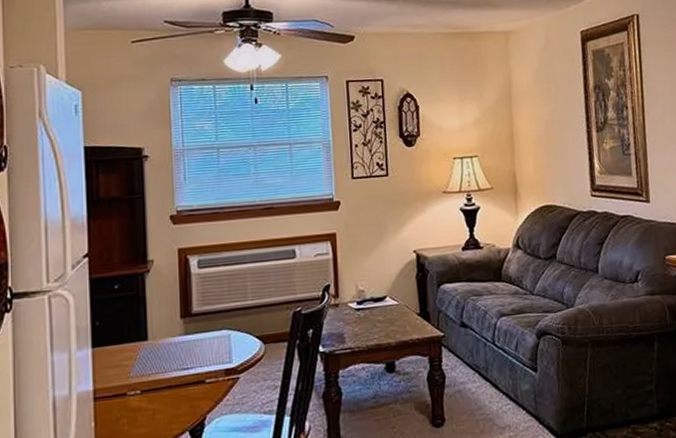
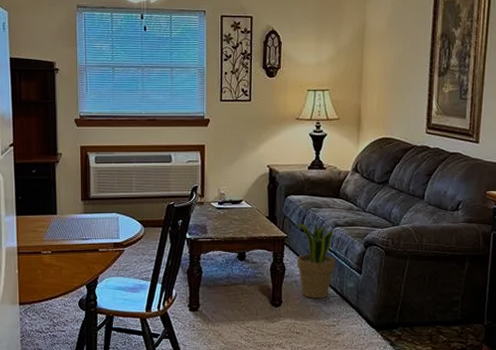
potted plant: none [451,312,506,411] -> present [294,220,339,299]

